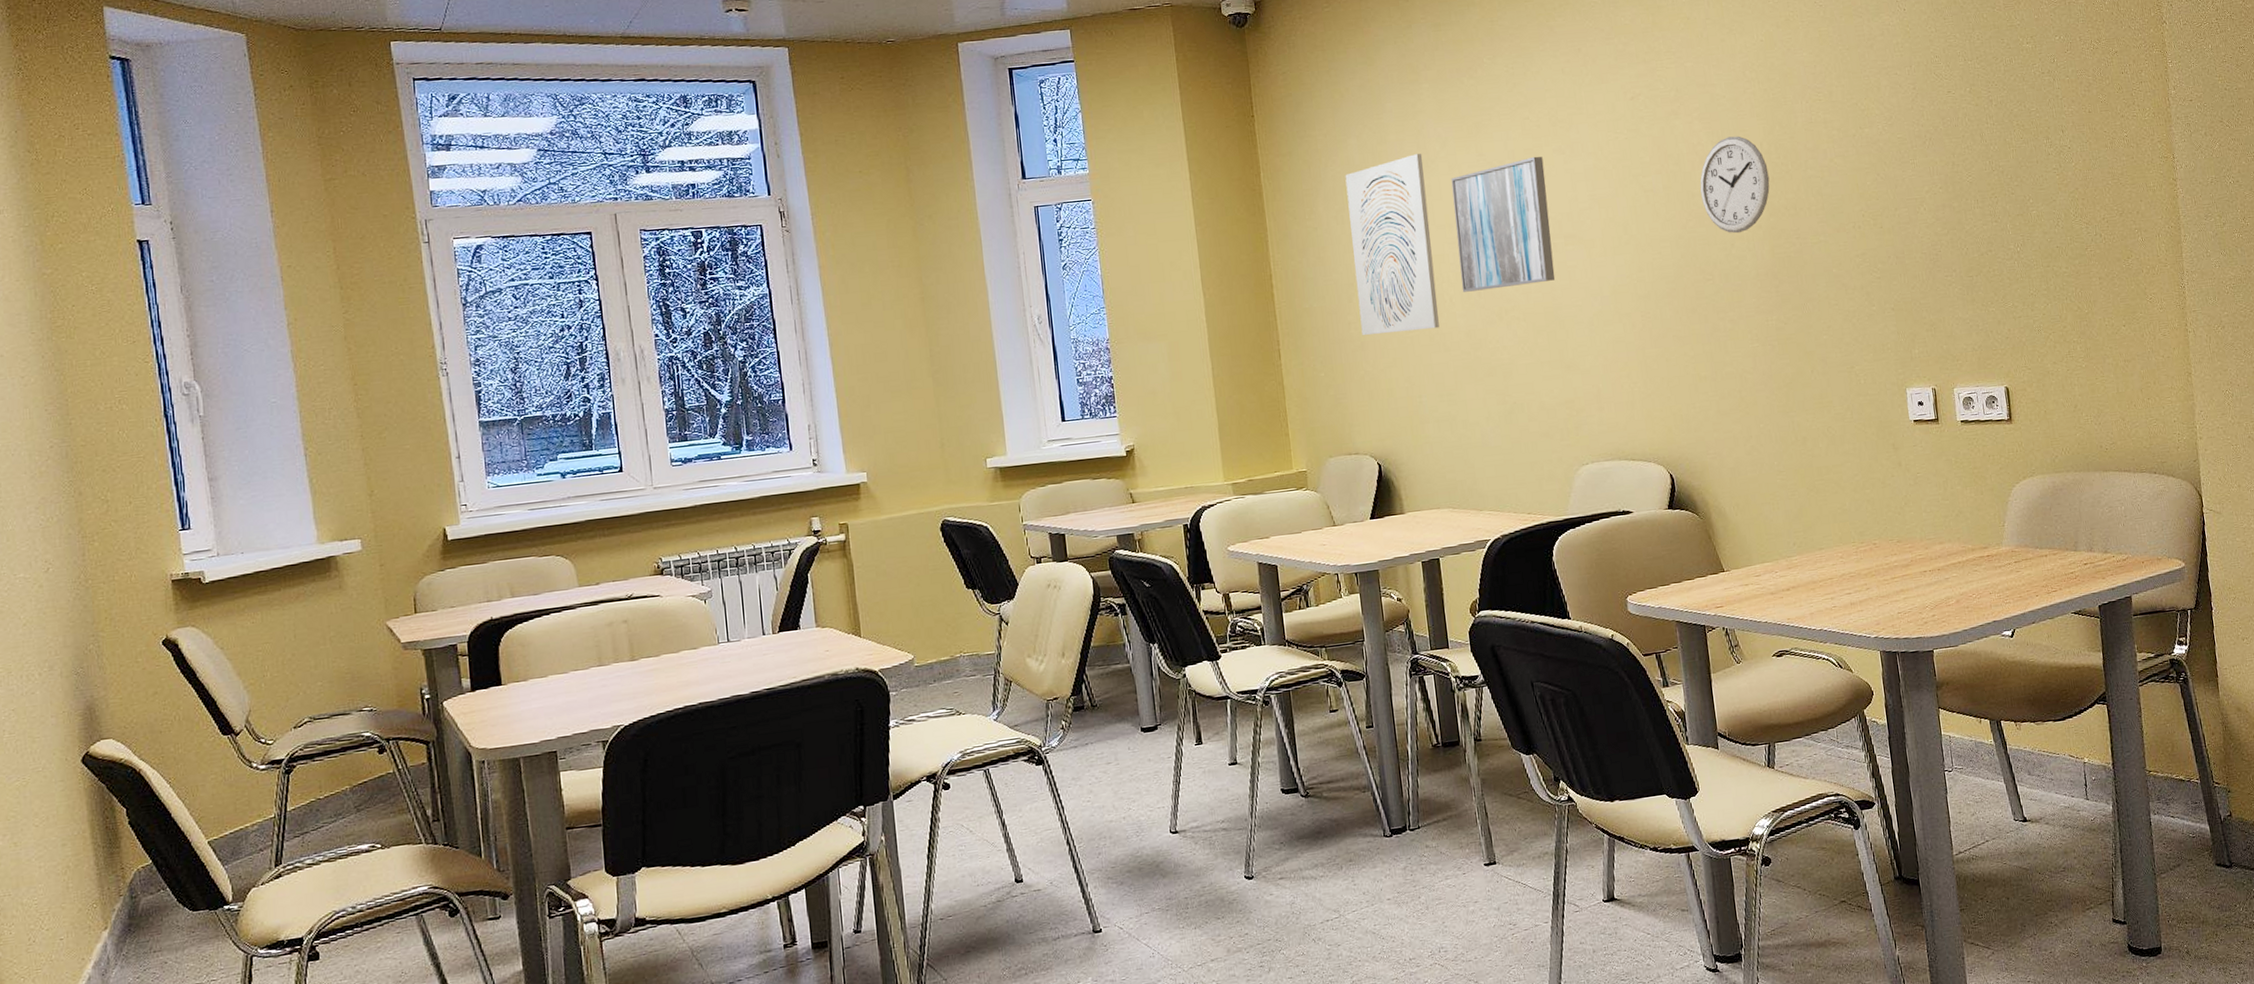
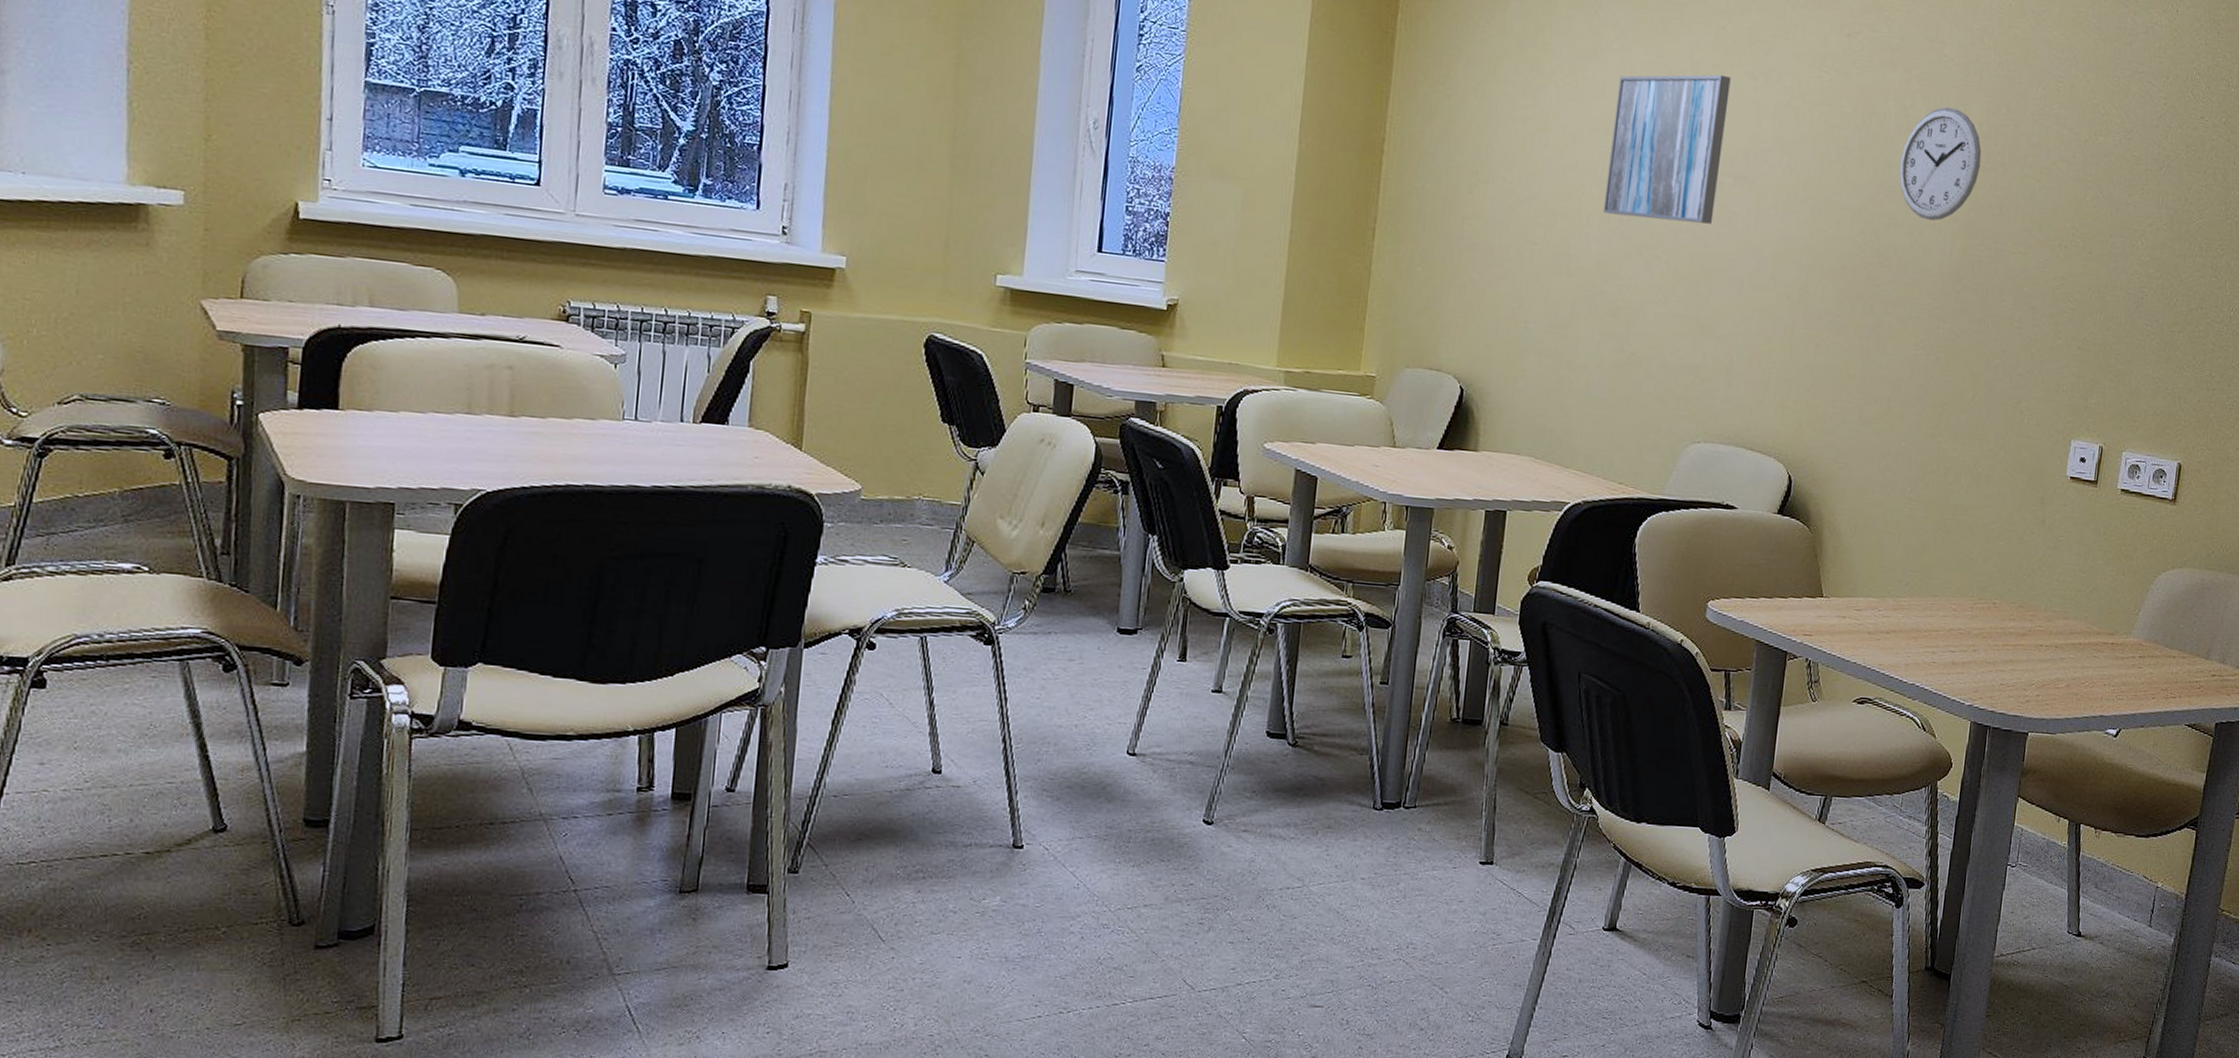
wall art: present [1345,154,1439,336] -> none [1475,37,1593,248]

